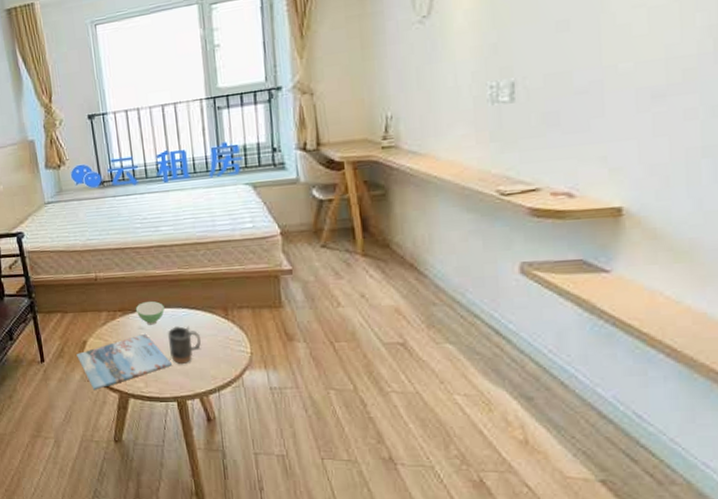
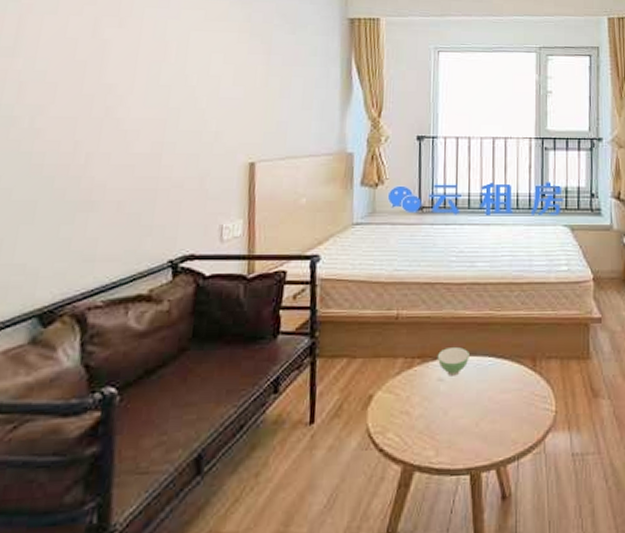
magazine: present [76,333,172,390] -> none [357,386,470,462]
mug: present [167,326,201,364] -> none [469,378,504,425]

